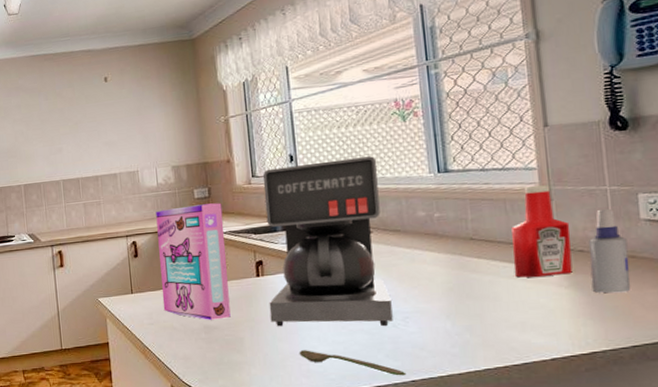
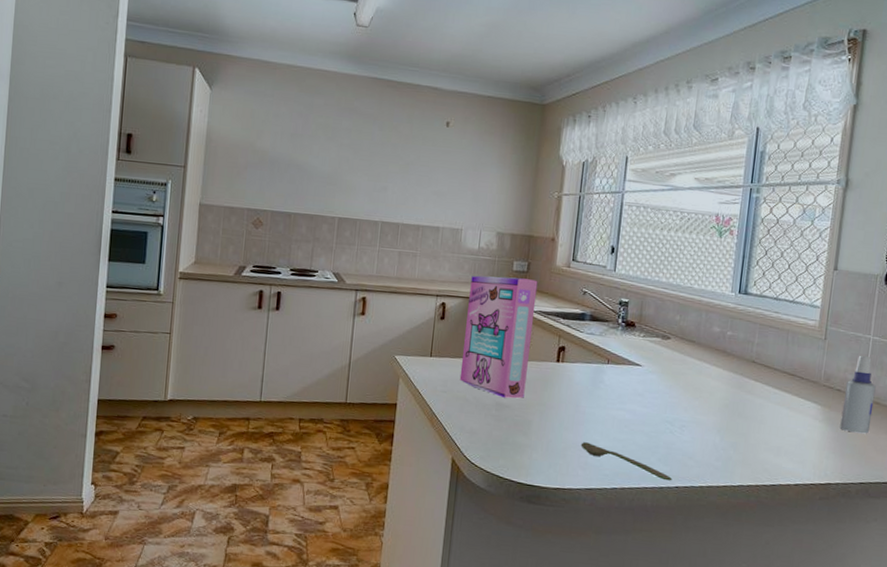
coffee maker: present [262,156,393,327] -> none [561,256,689,432]
ketchup bottle: present [511,185,573,278] -> none [781,323,835,410]

